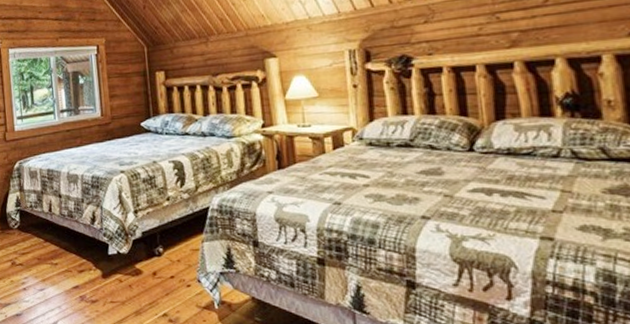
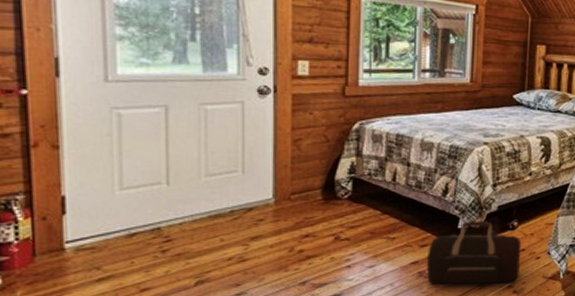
duffel bag: none [85,247,173,311] -> present [426,221,522,285]

